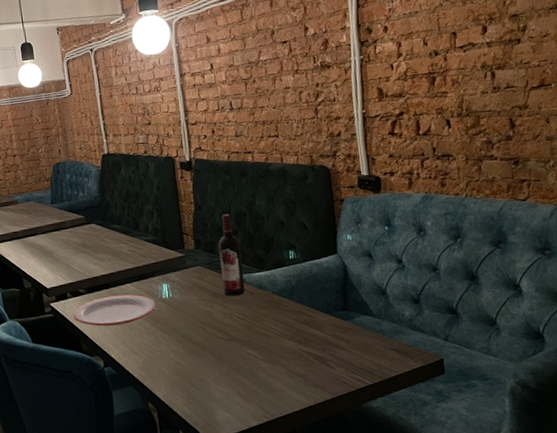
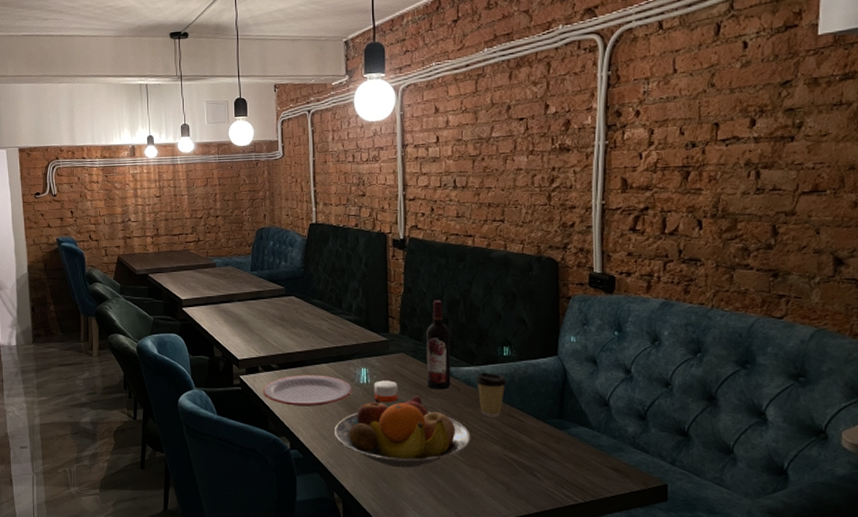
fruit bowl: none [143,304,268,373] -> present [335,396,471,468]
candle: none [175,292,199,314] -> present [374,380,398,403]
coffee cup: none [266,275,296,316] -> present [475,372,507,417]

